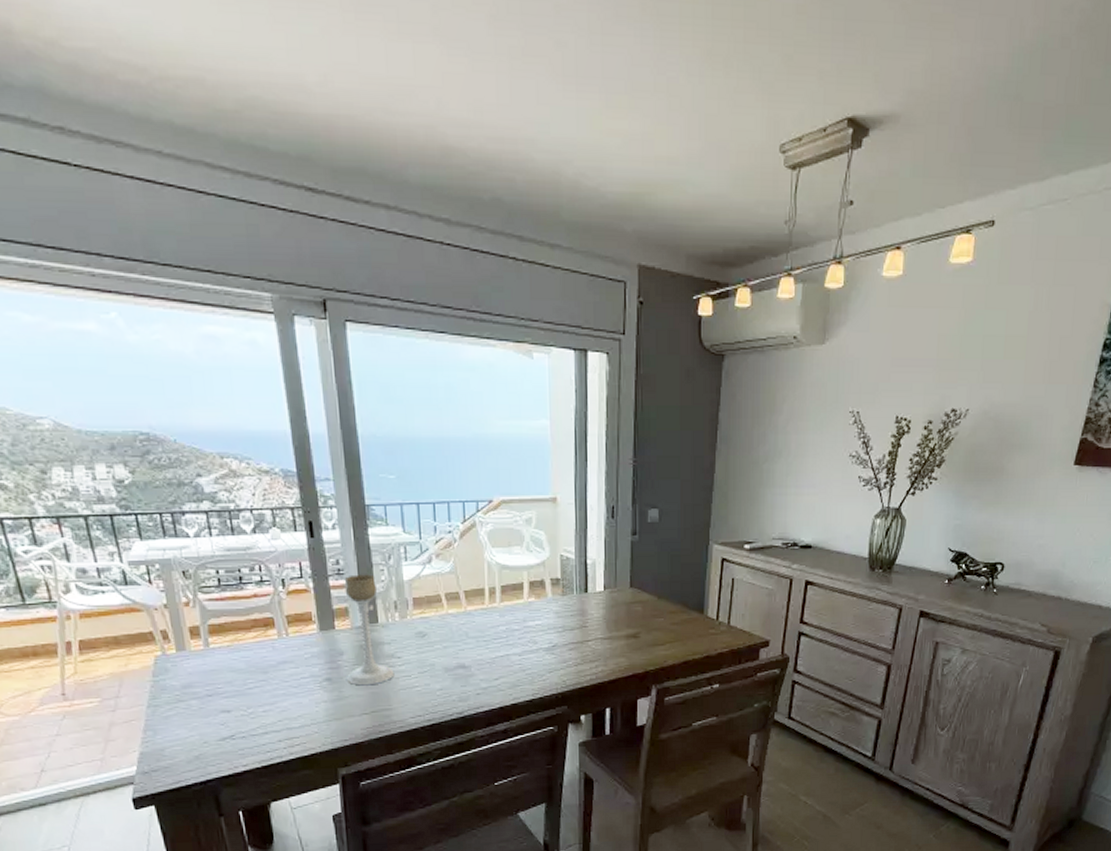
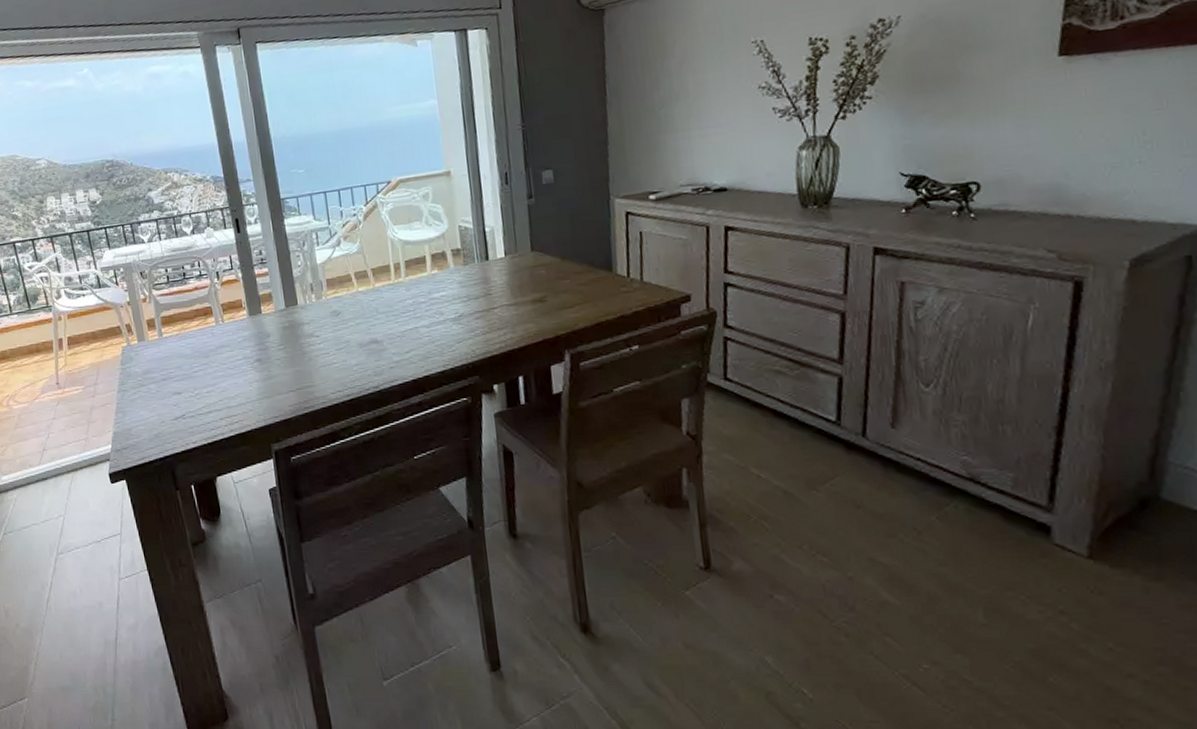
candle holder: present [344,574,395,686] -> none [267,261,315,365]

